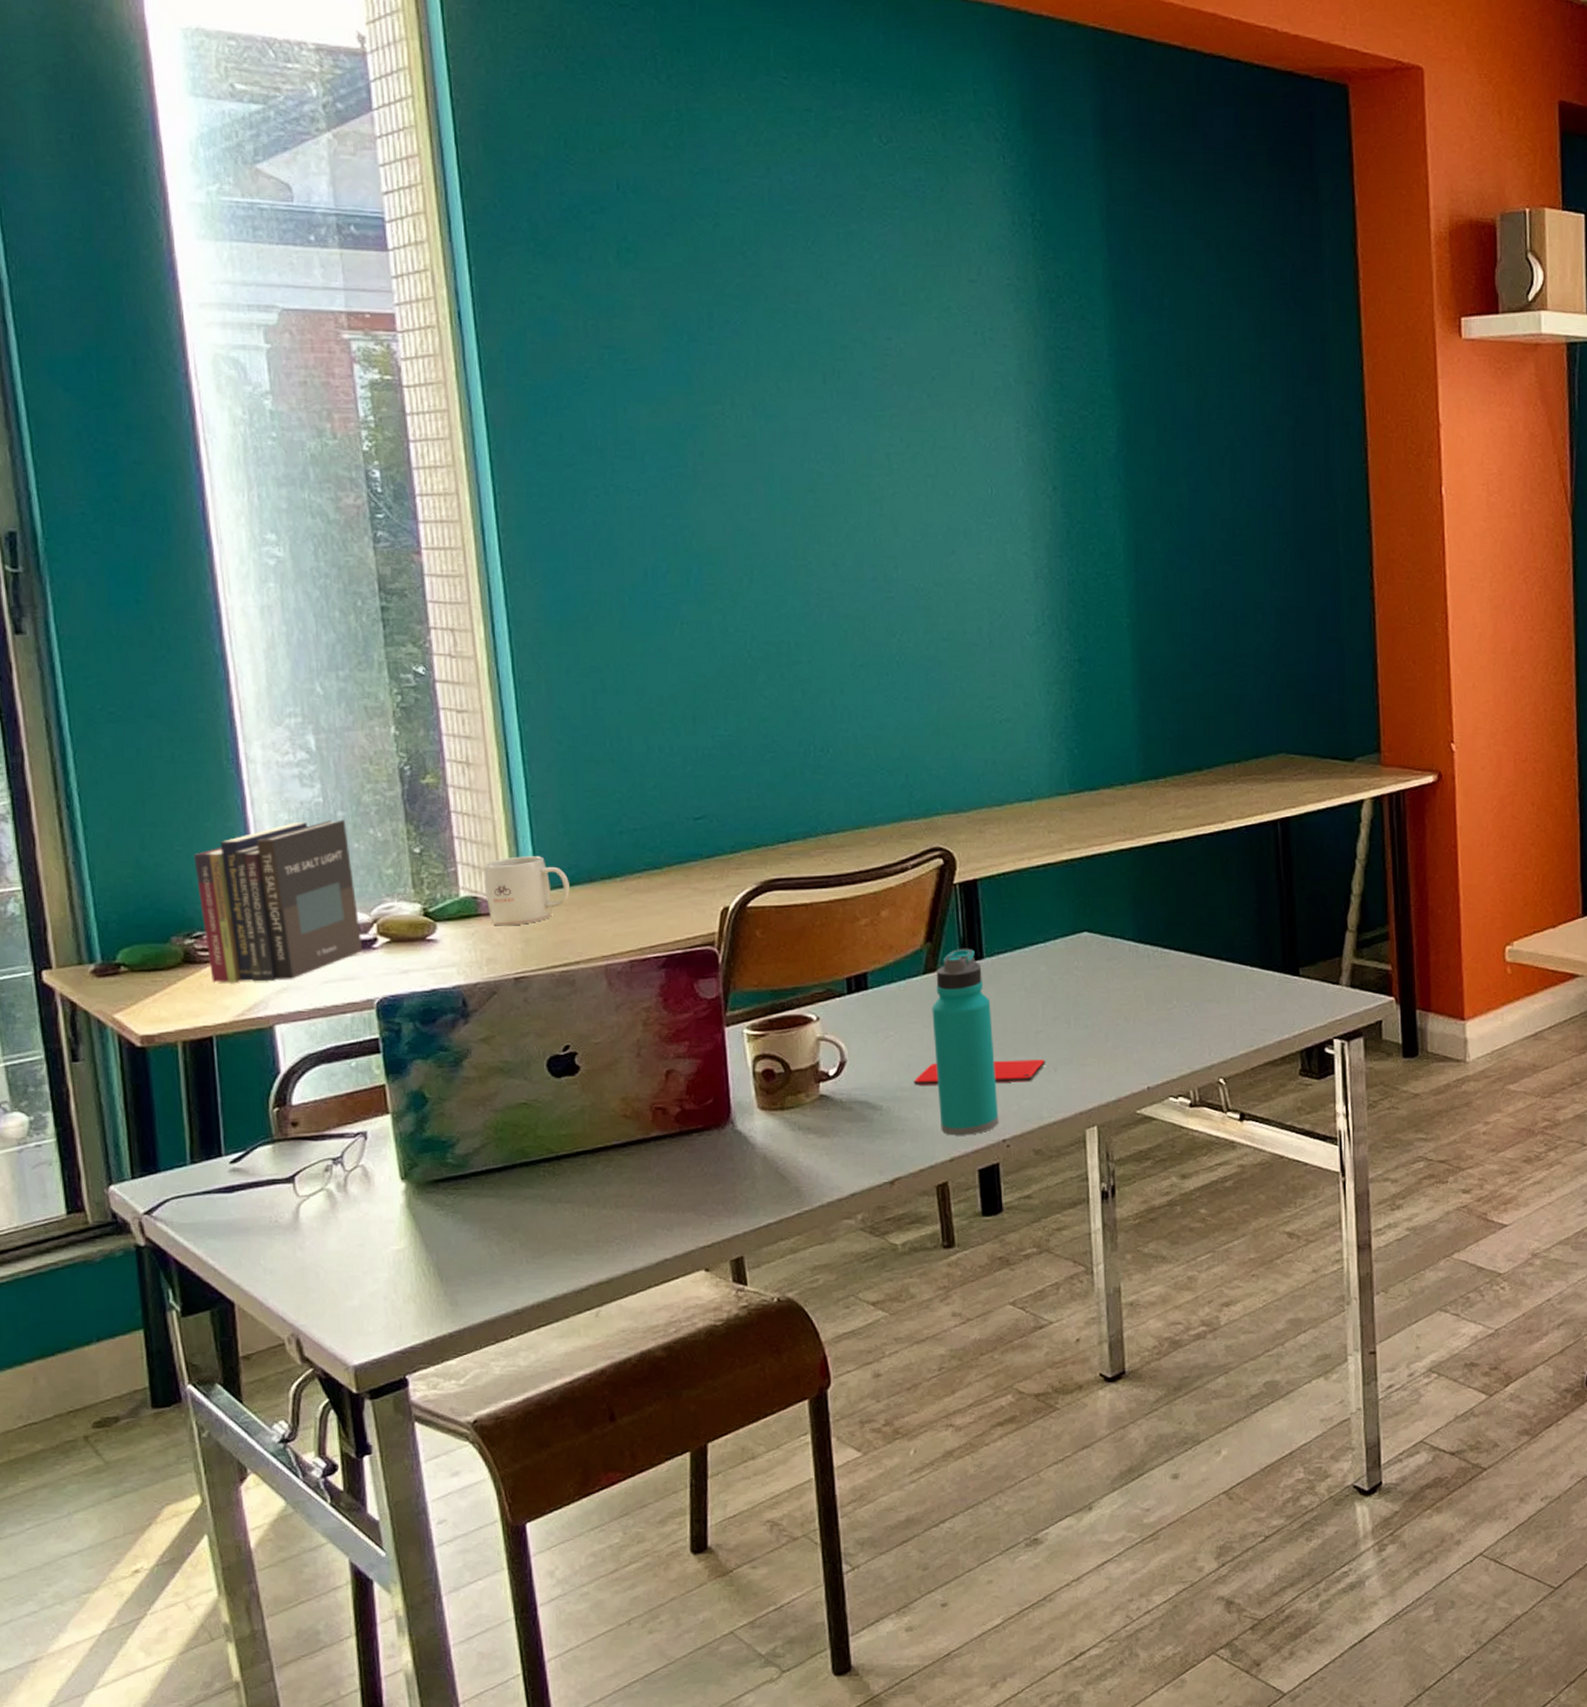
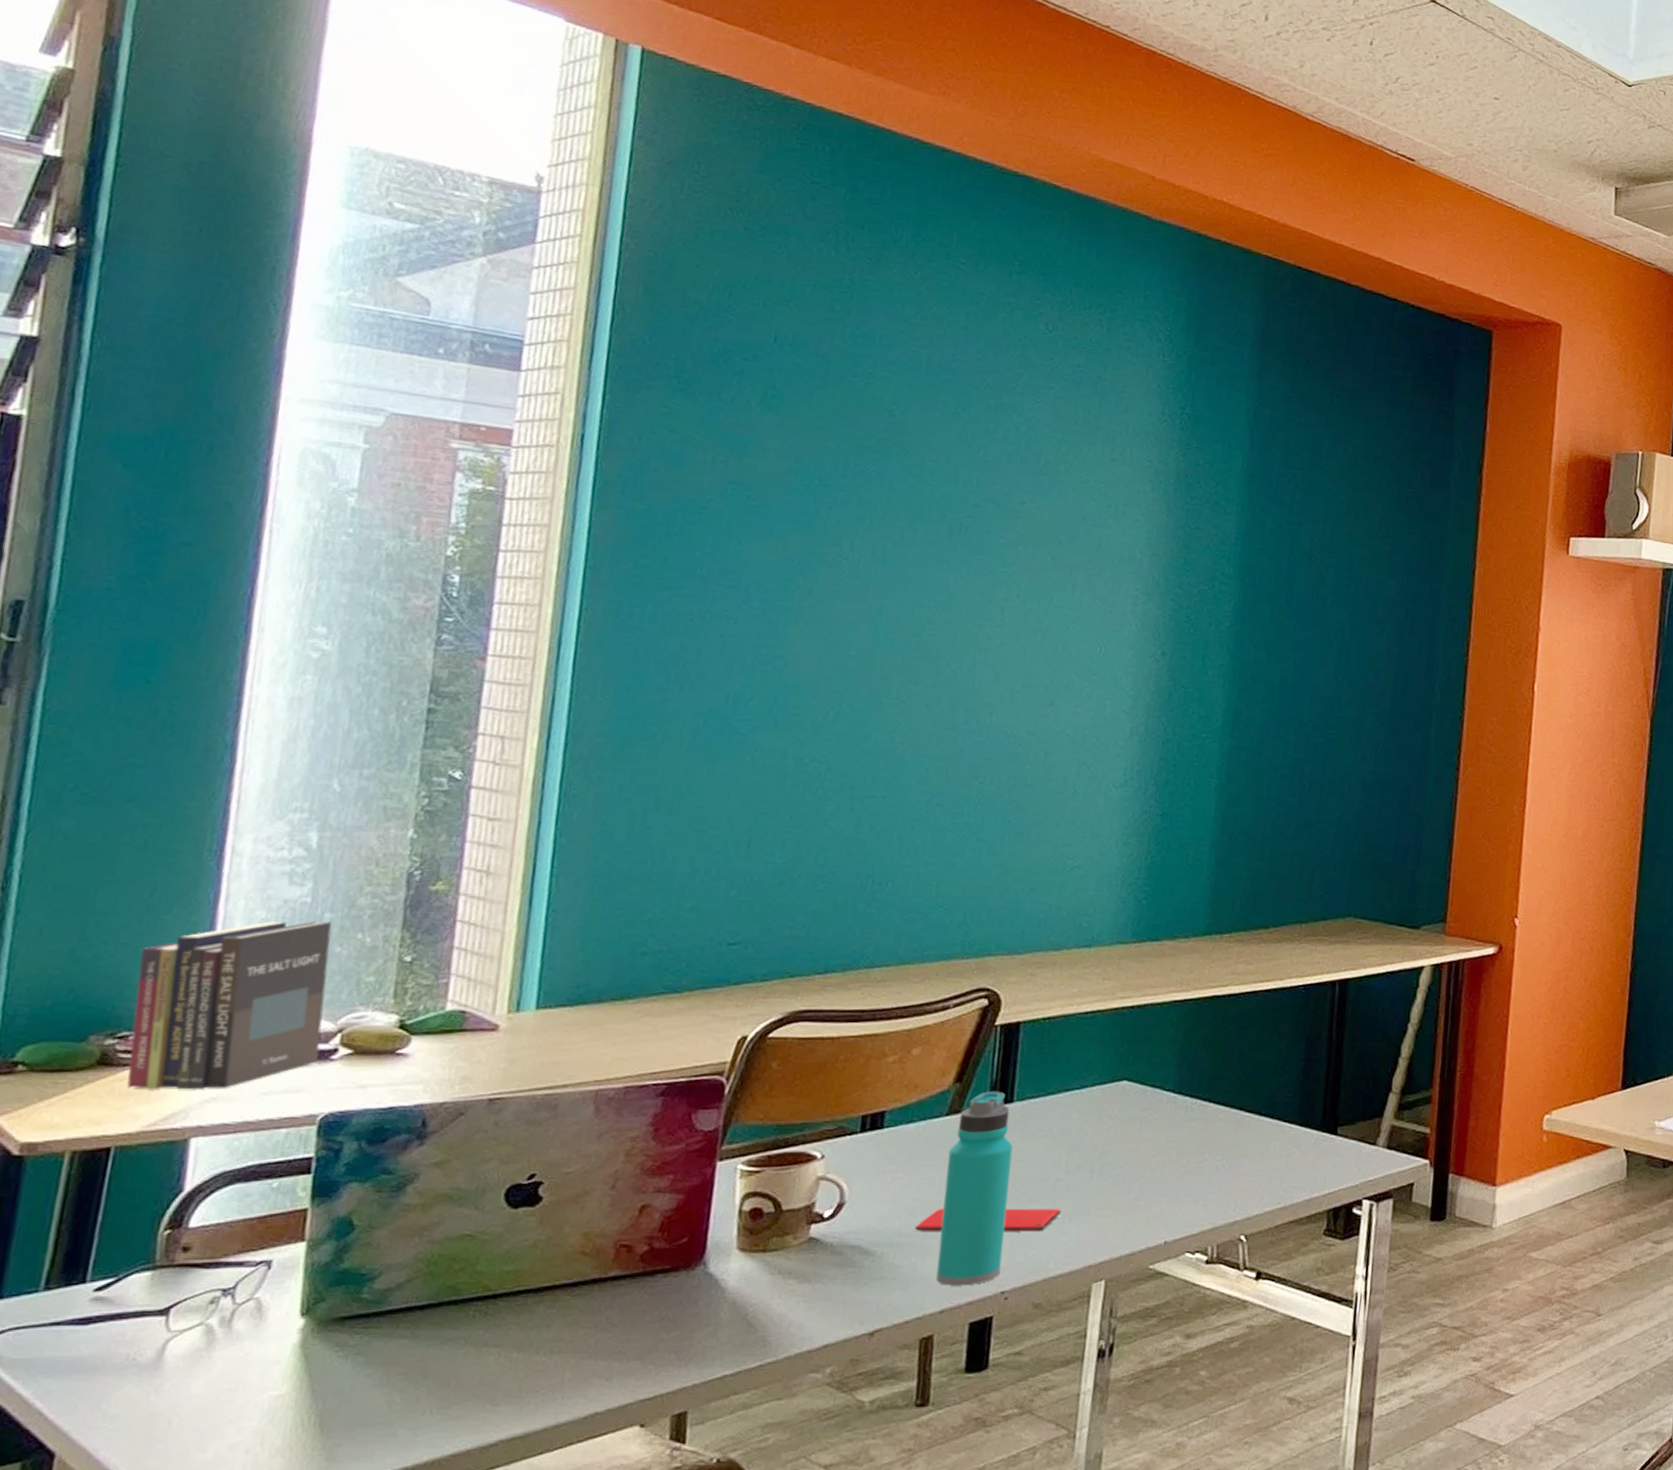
mug: present [484,856,570,926] -> none [475,971,575,1044]

